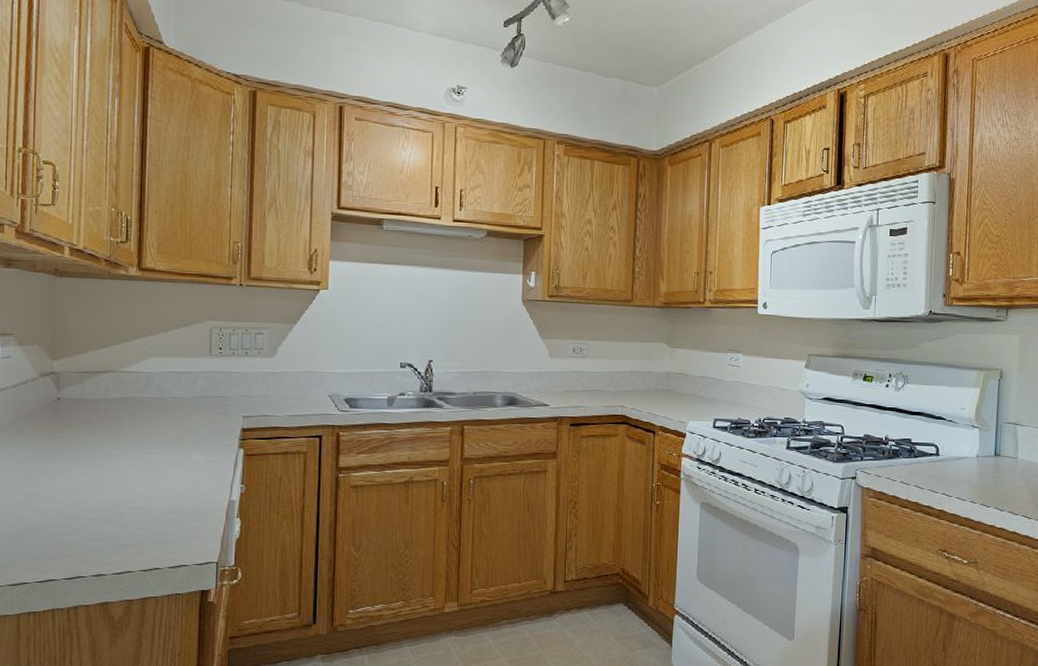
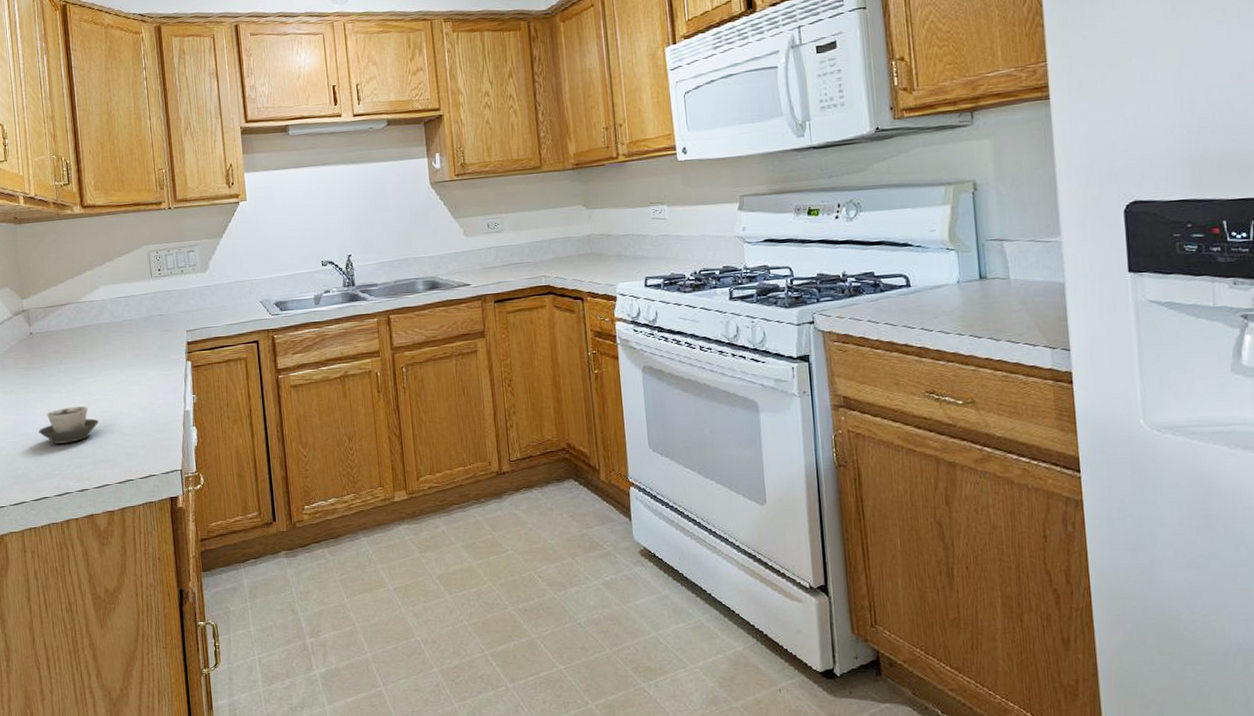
cup: none [53,484,129,523] -> present [38,406,100,444]

